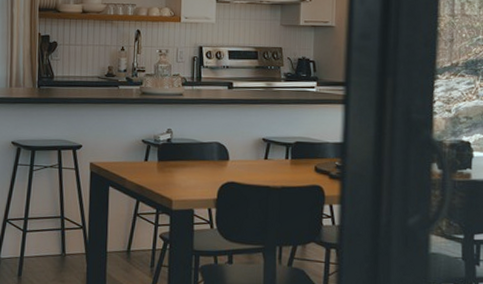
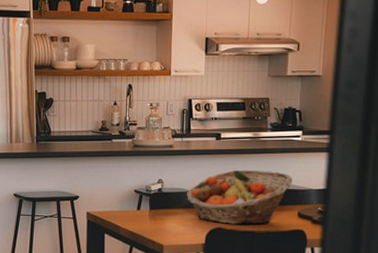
fruit basket: none [196,120,308,179] -> present [186,169,292,225]

